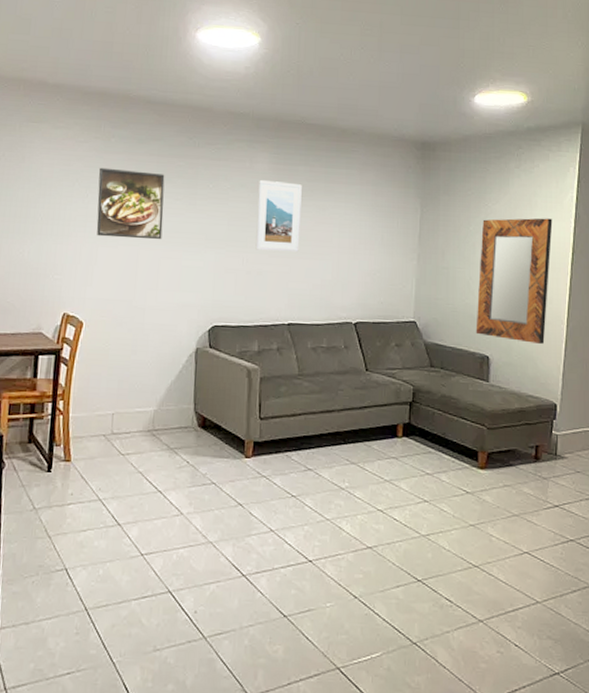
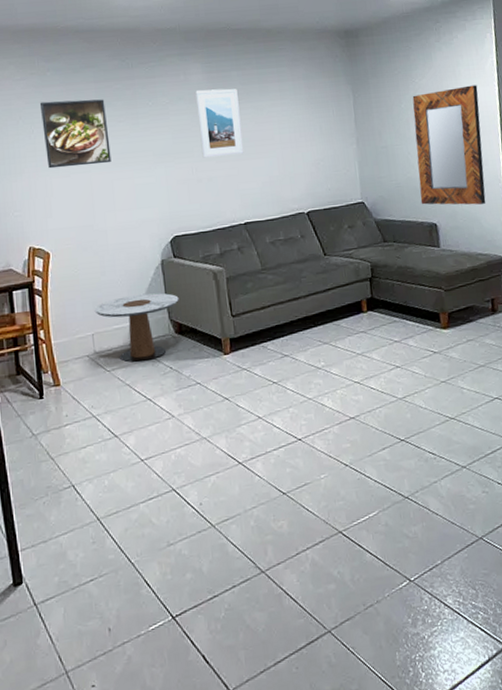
side table: none [118,380,208,450] -> present [94,293,179,362]

